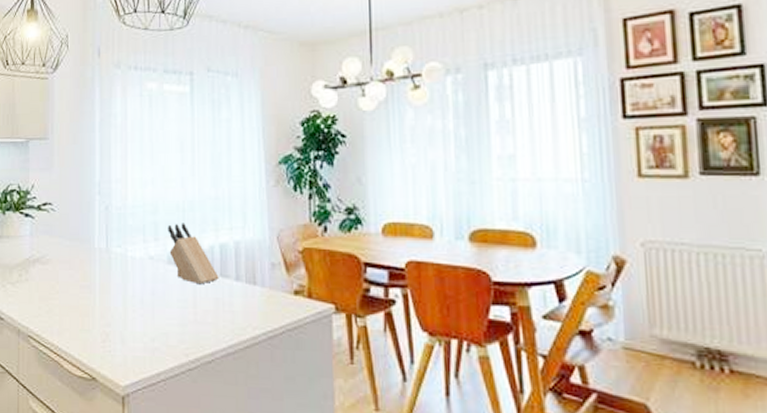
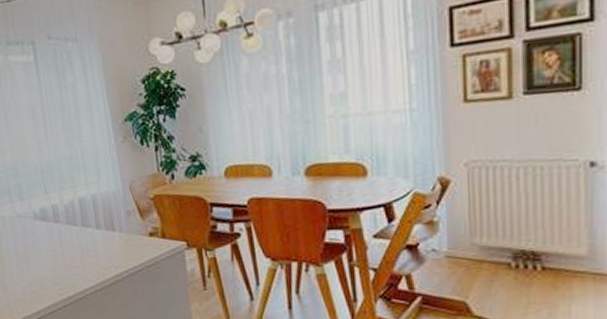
knife block: present [168,223,219,285] -> none [30,182,81,235]

